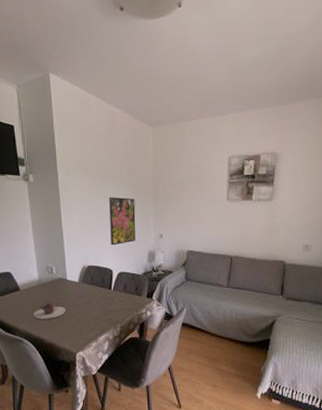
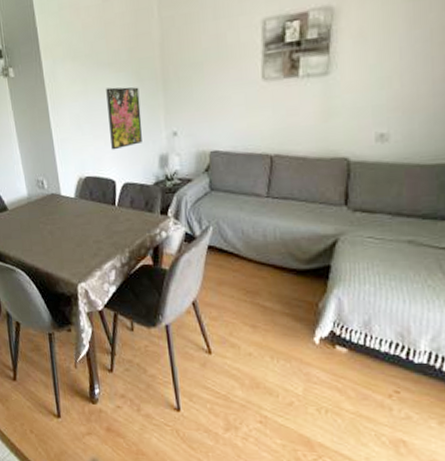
teapot: present [34,299,66,319] -> none [25,219,62,244]

